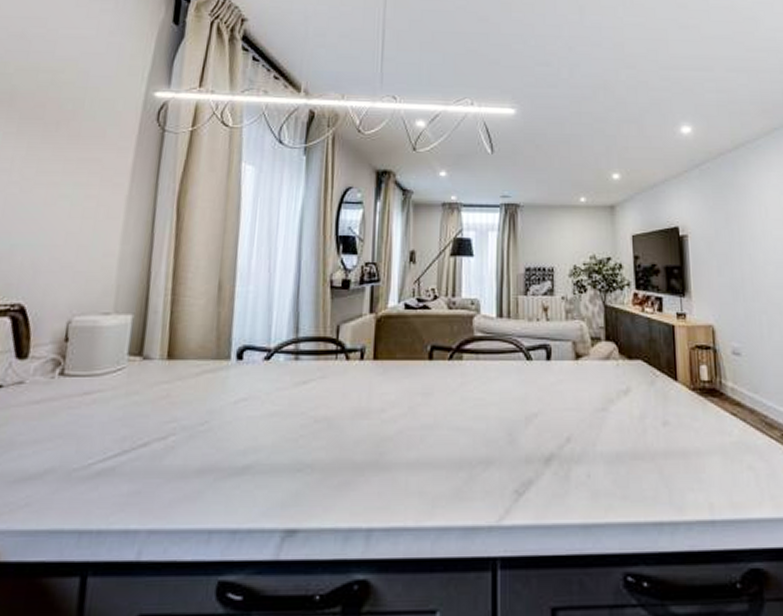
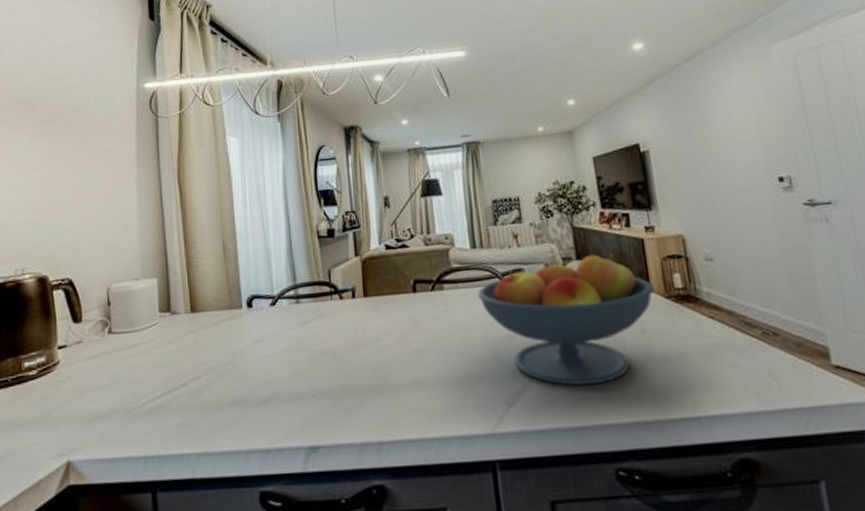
fruit bowl: none [499,336,680,478] -> present [478,252,654,386]

